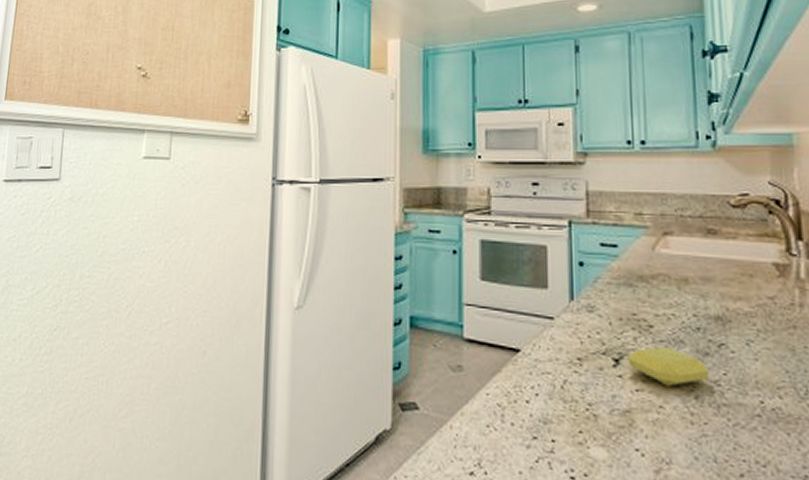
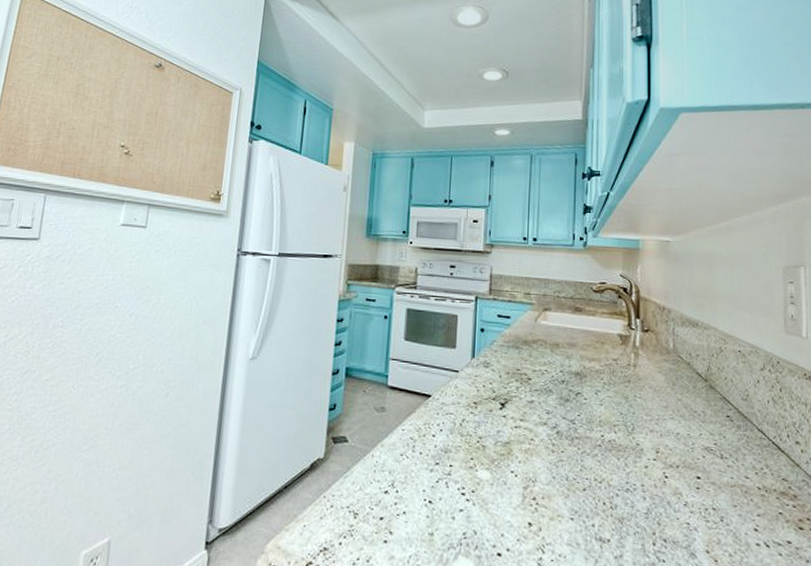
soap bar: present [628,346,708,387] -> none [511,394,567,424]

